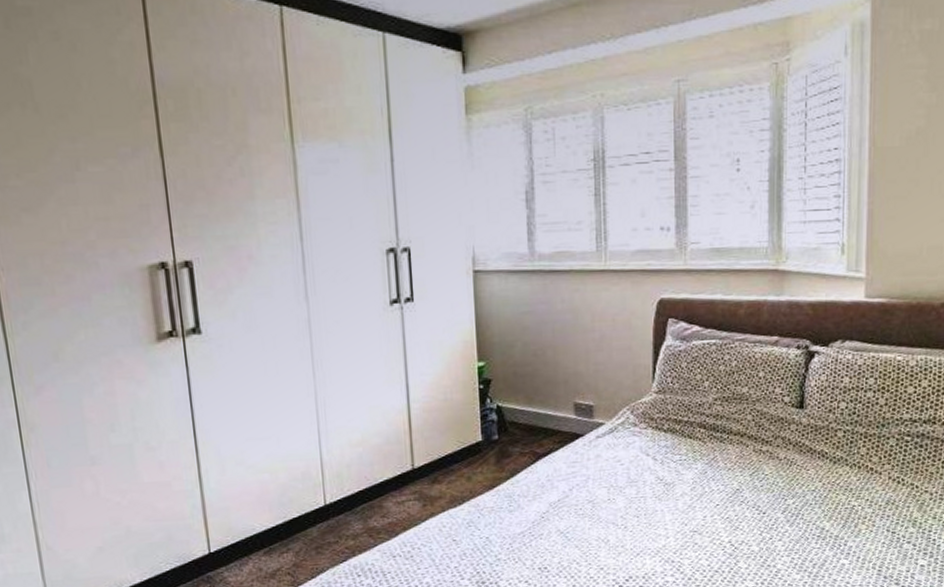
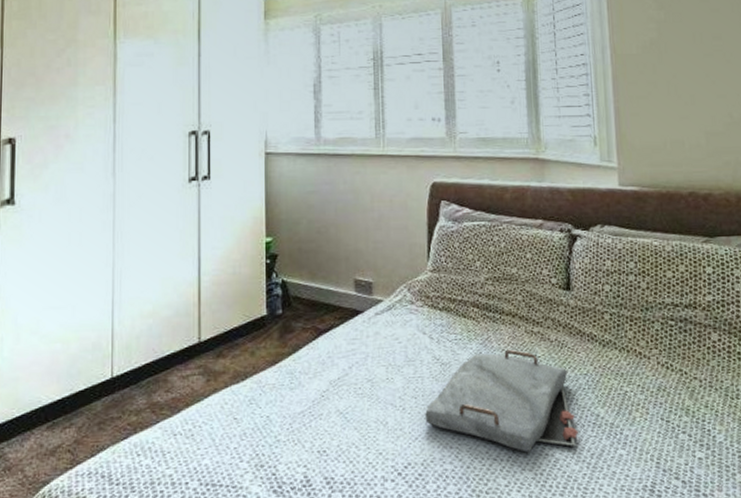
serving tray: none [647,468,802,564] -> present [425,349,578,453]

